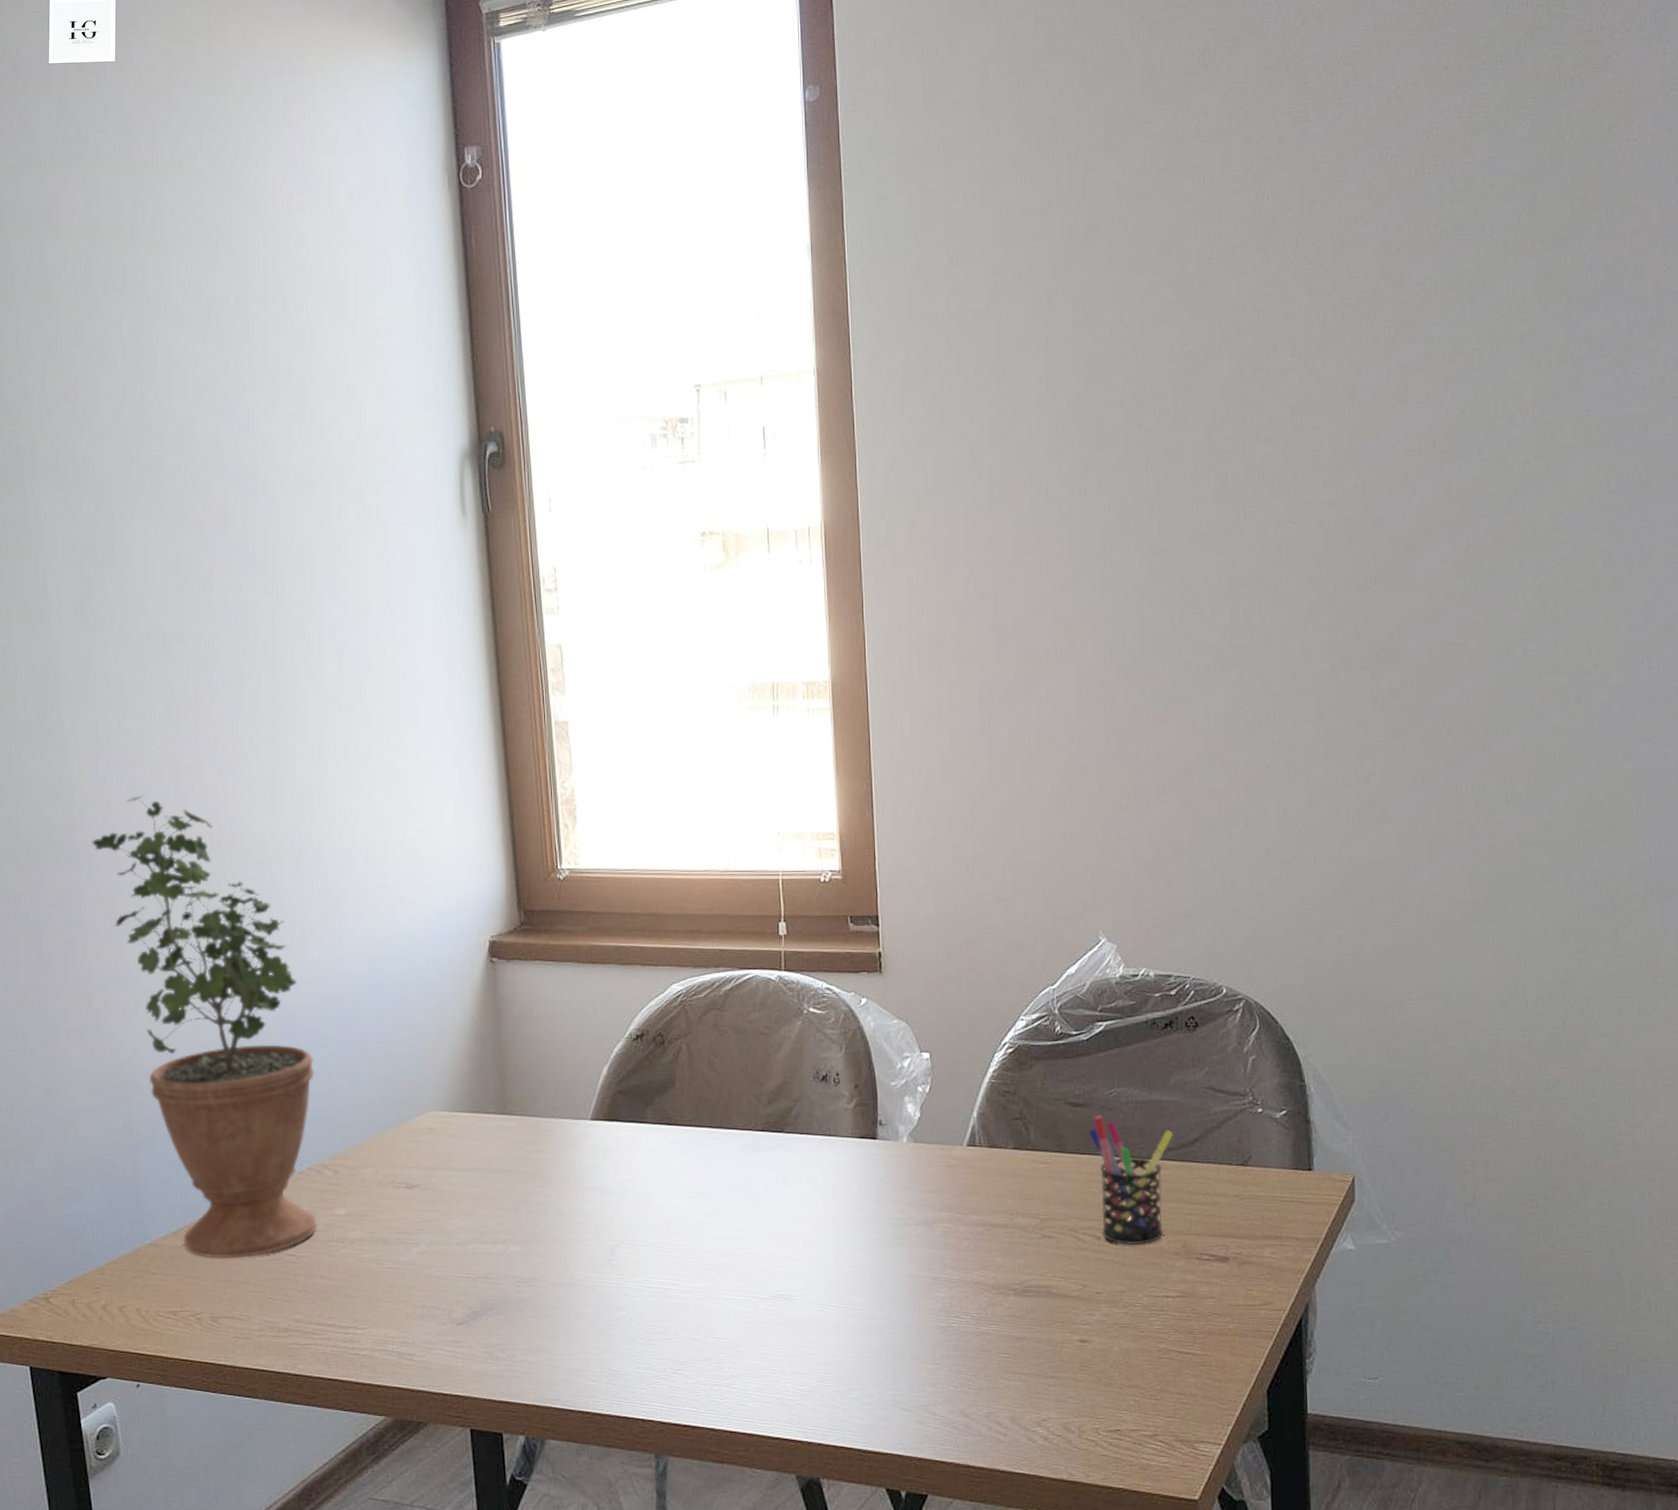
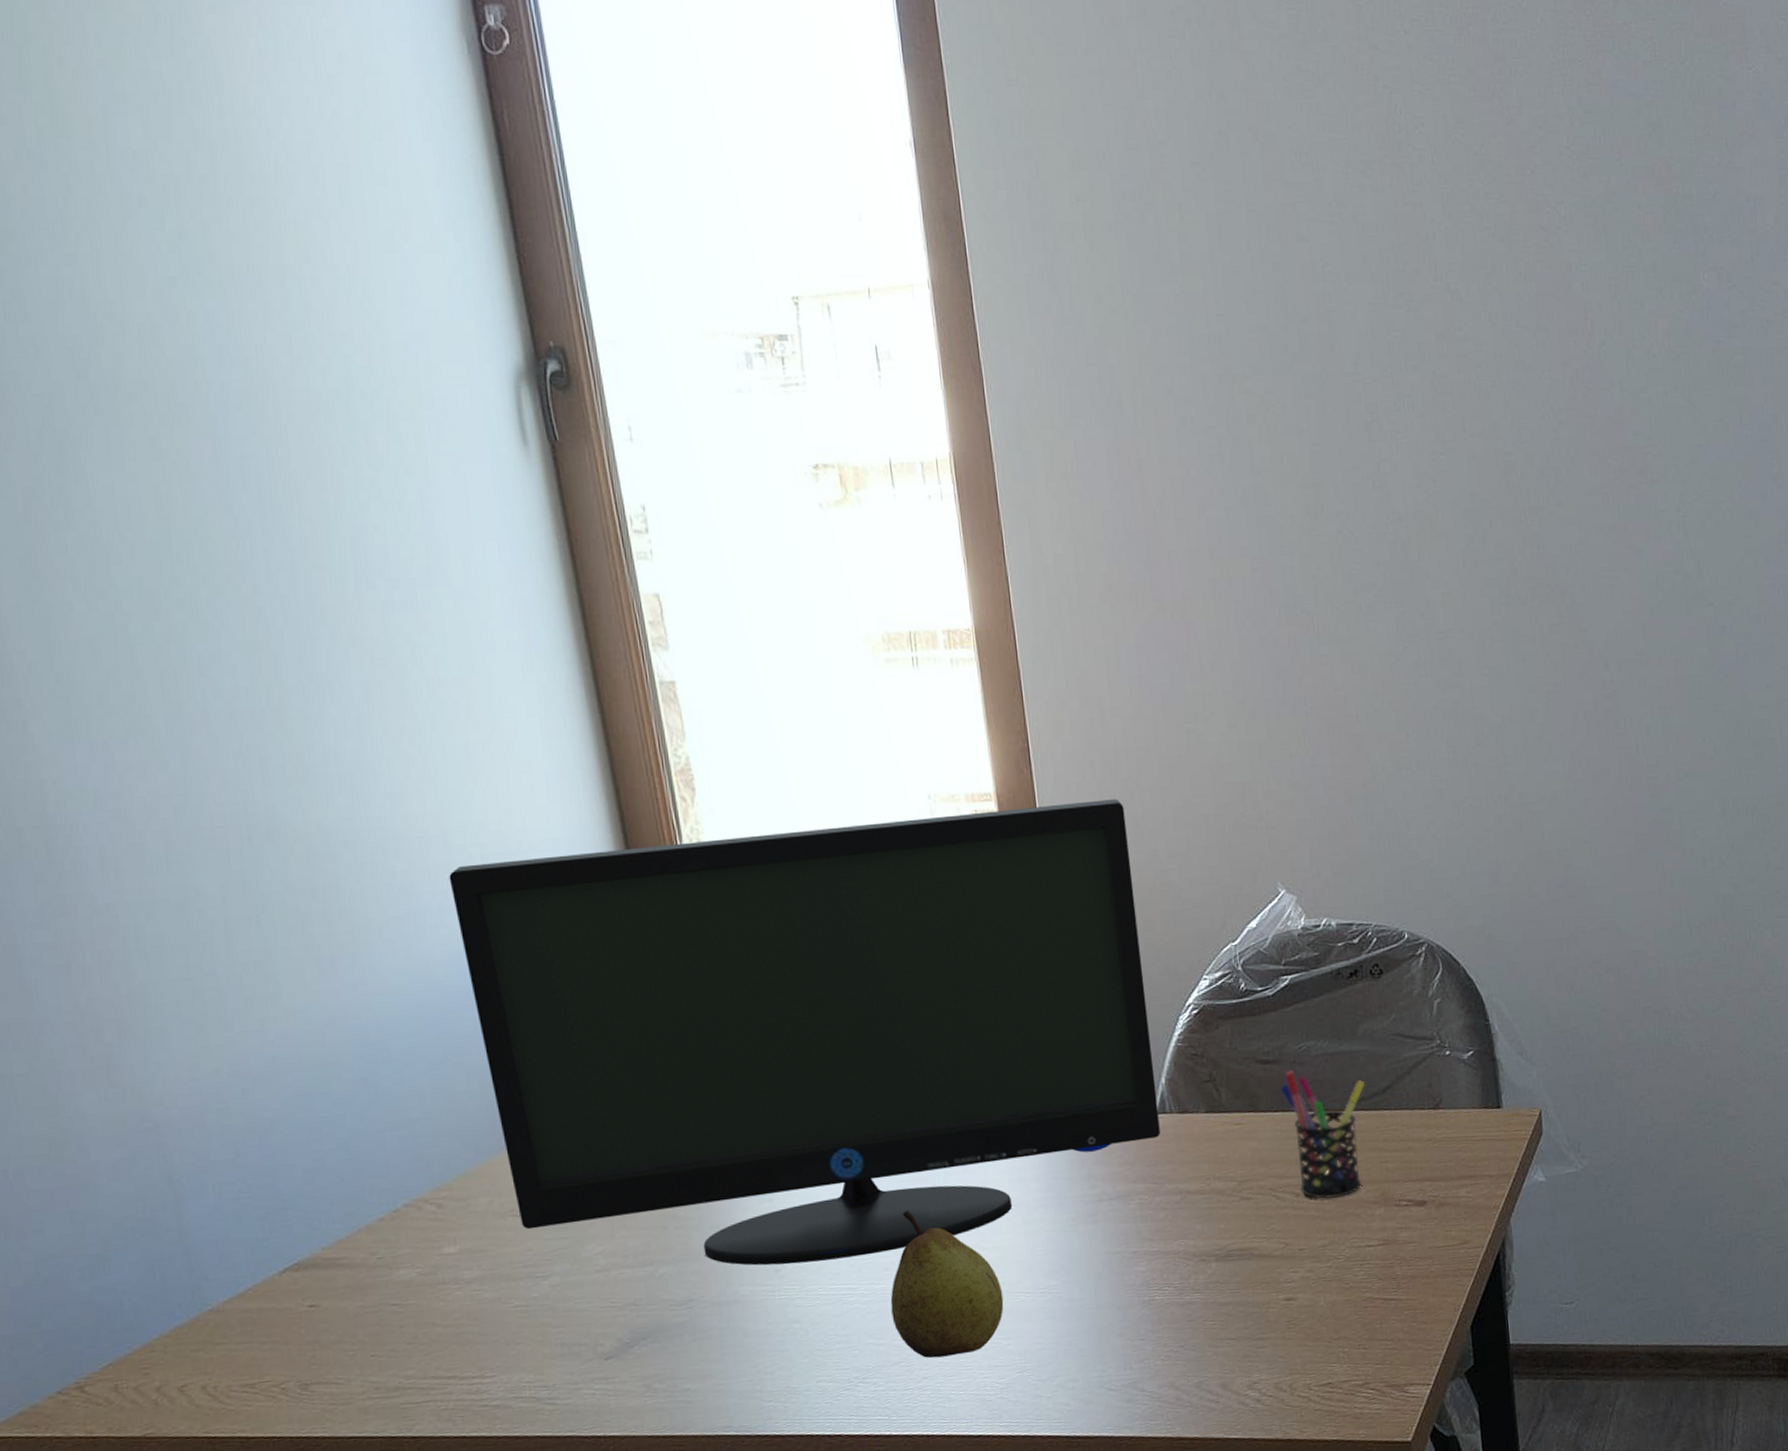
potted plant: present [92,795,317,1258] -> none [78,784,423,1319]
monitor: none [369,843,969,1255] -> present [449,799,1161,1266]
fruit: none [707,1216,810,1359] -> present [890,1210,1004,1358]

